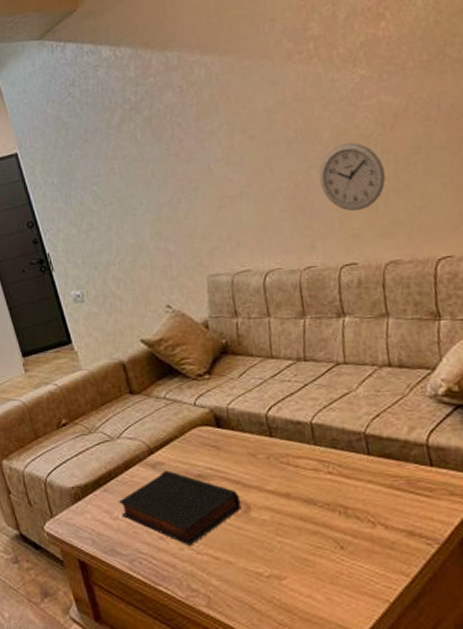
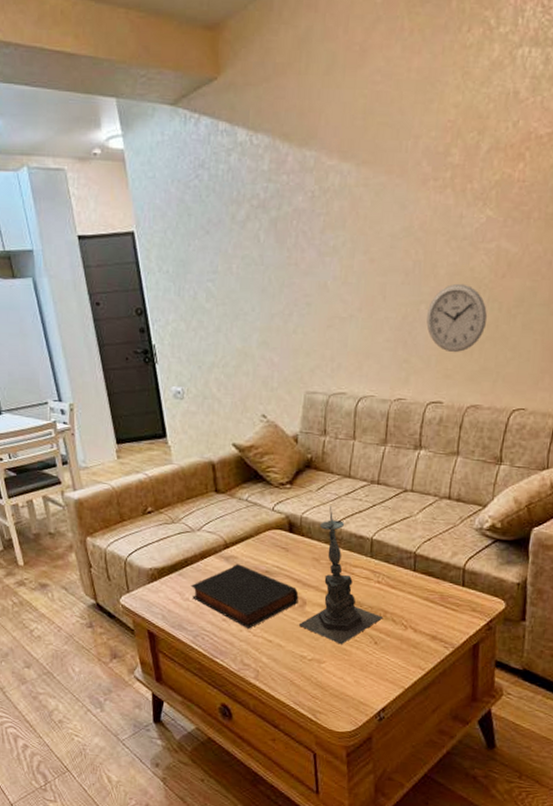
candle holder: none [246,391,345,554] -> present [298,505,384,645]

